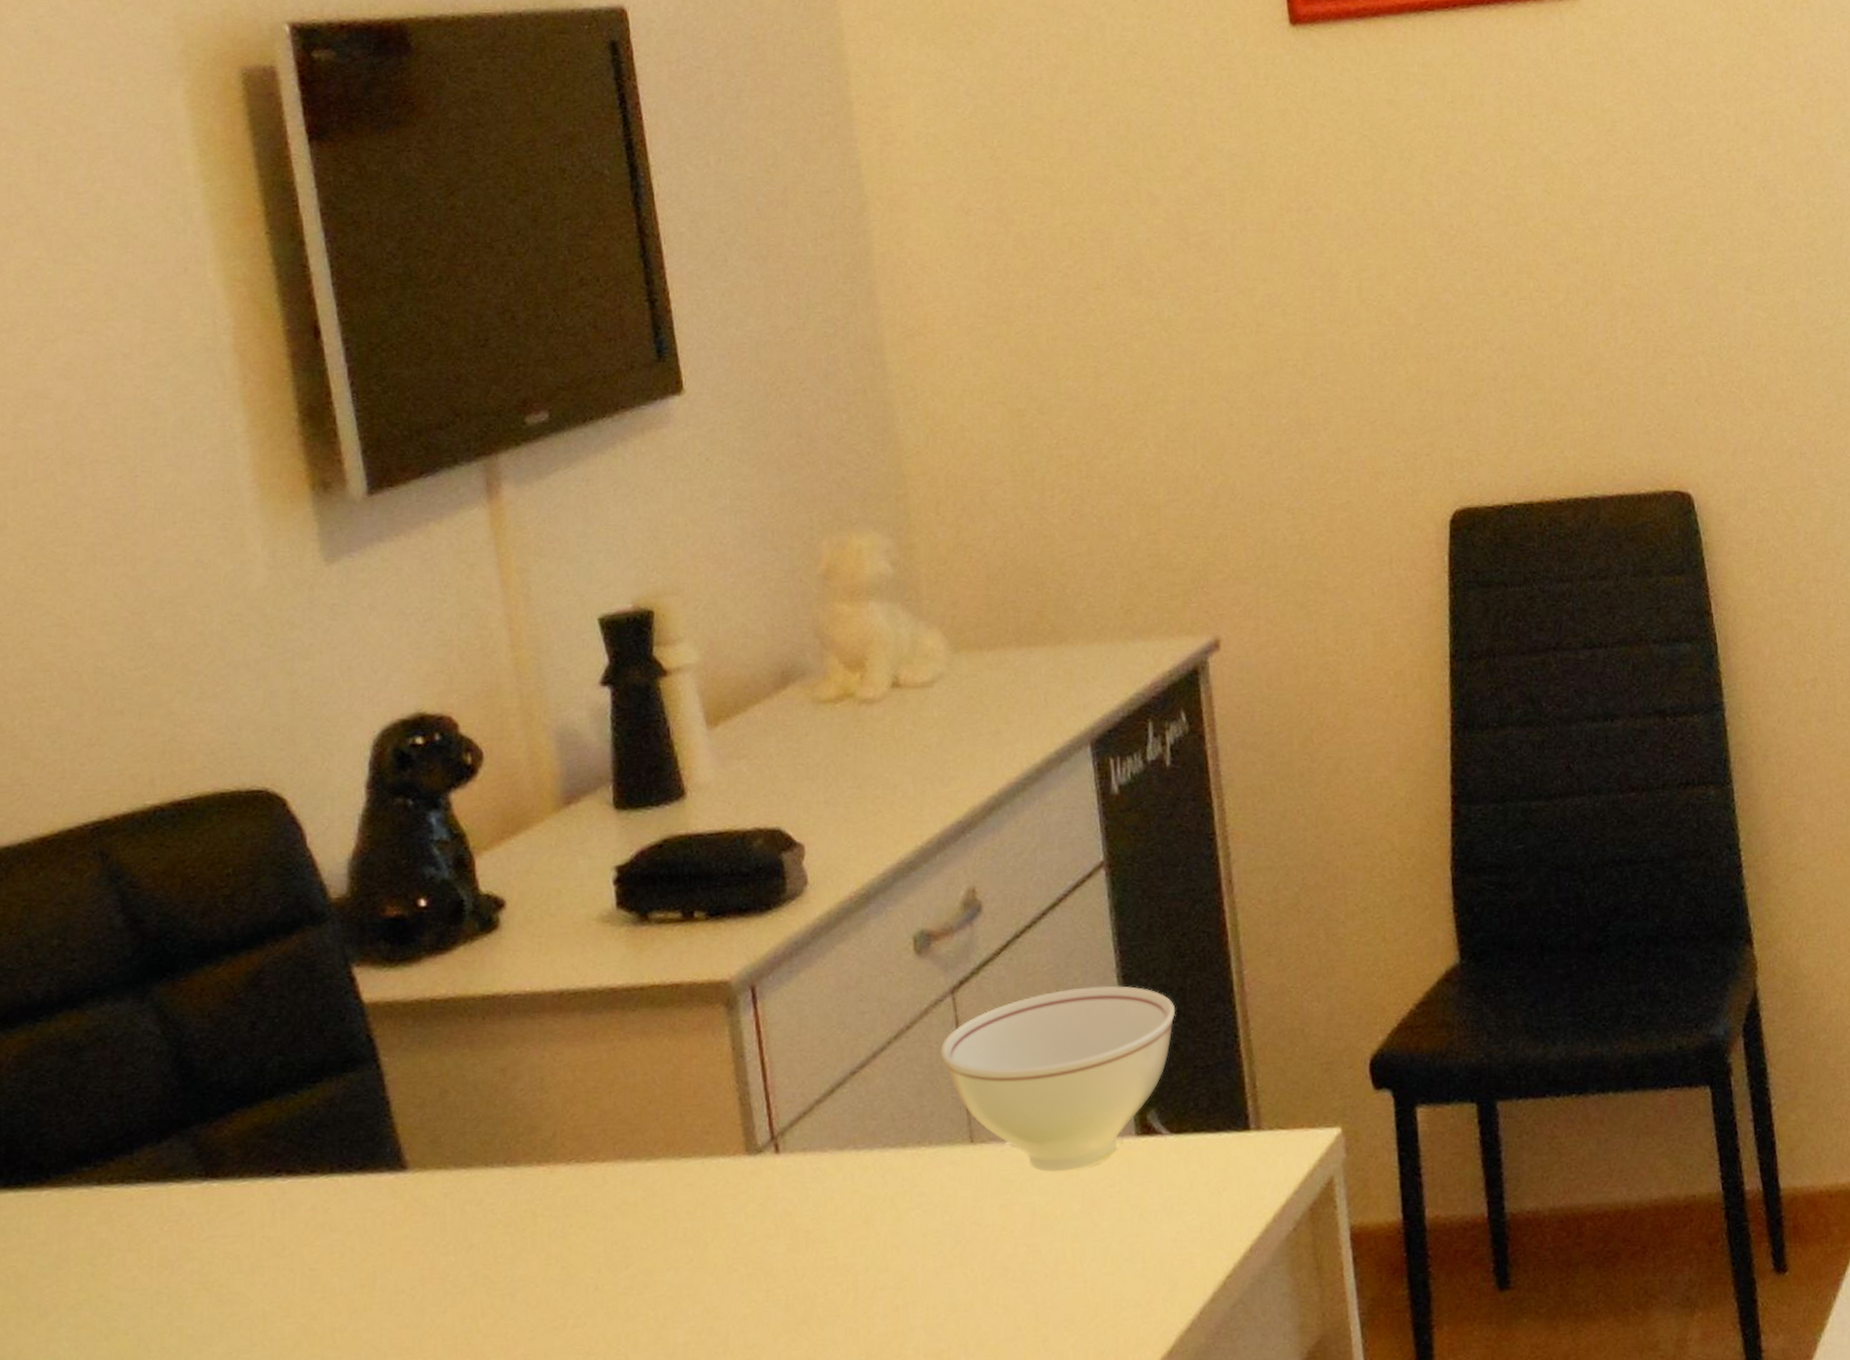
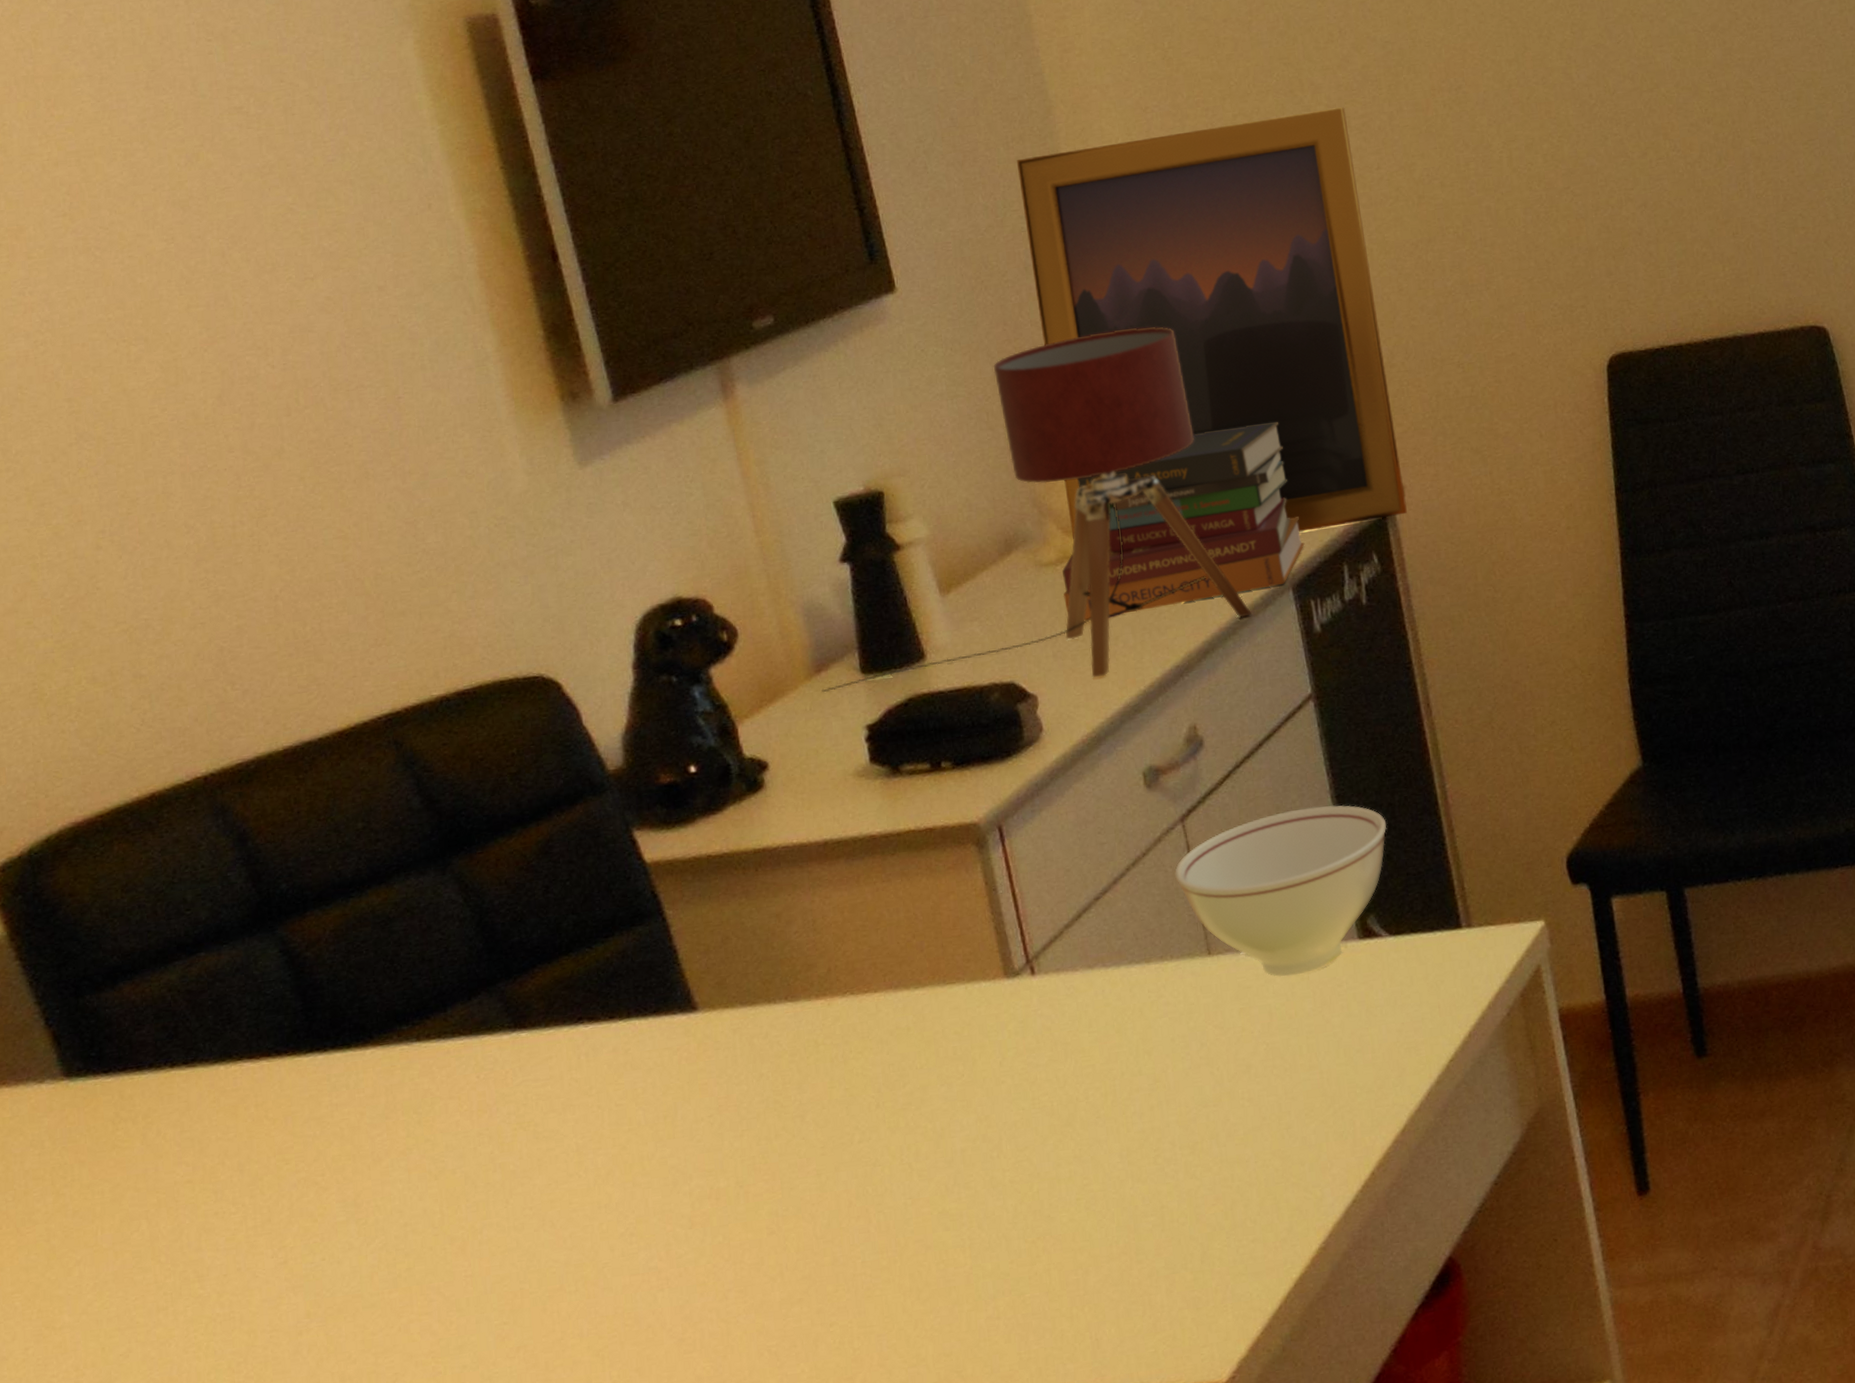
table lamp: none [570,448,1044,829] -> present [822,327,1252,693]
picture frame: none [824,222,1221,683] -> present [1016,107,1407,540]
books: none [841,560,1108,766] -> present [1061,421,1305,621]

